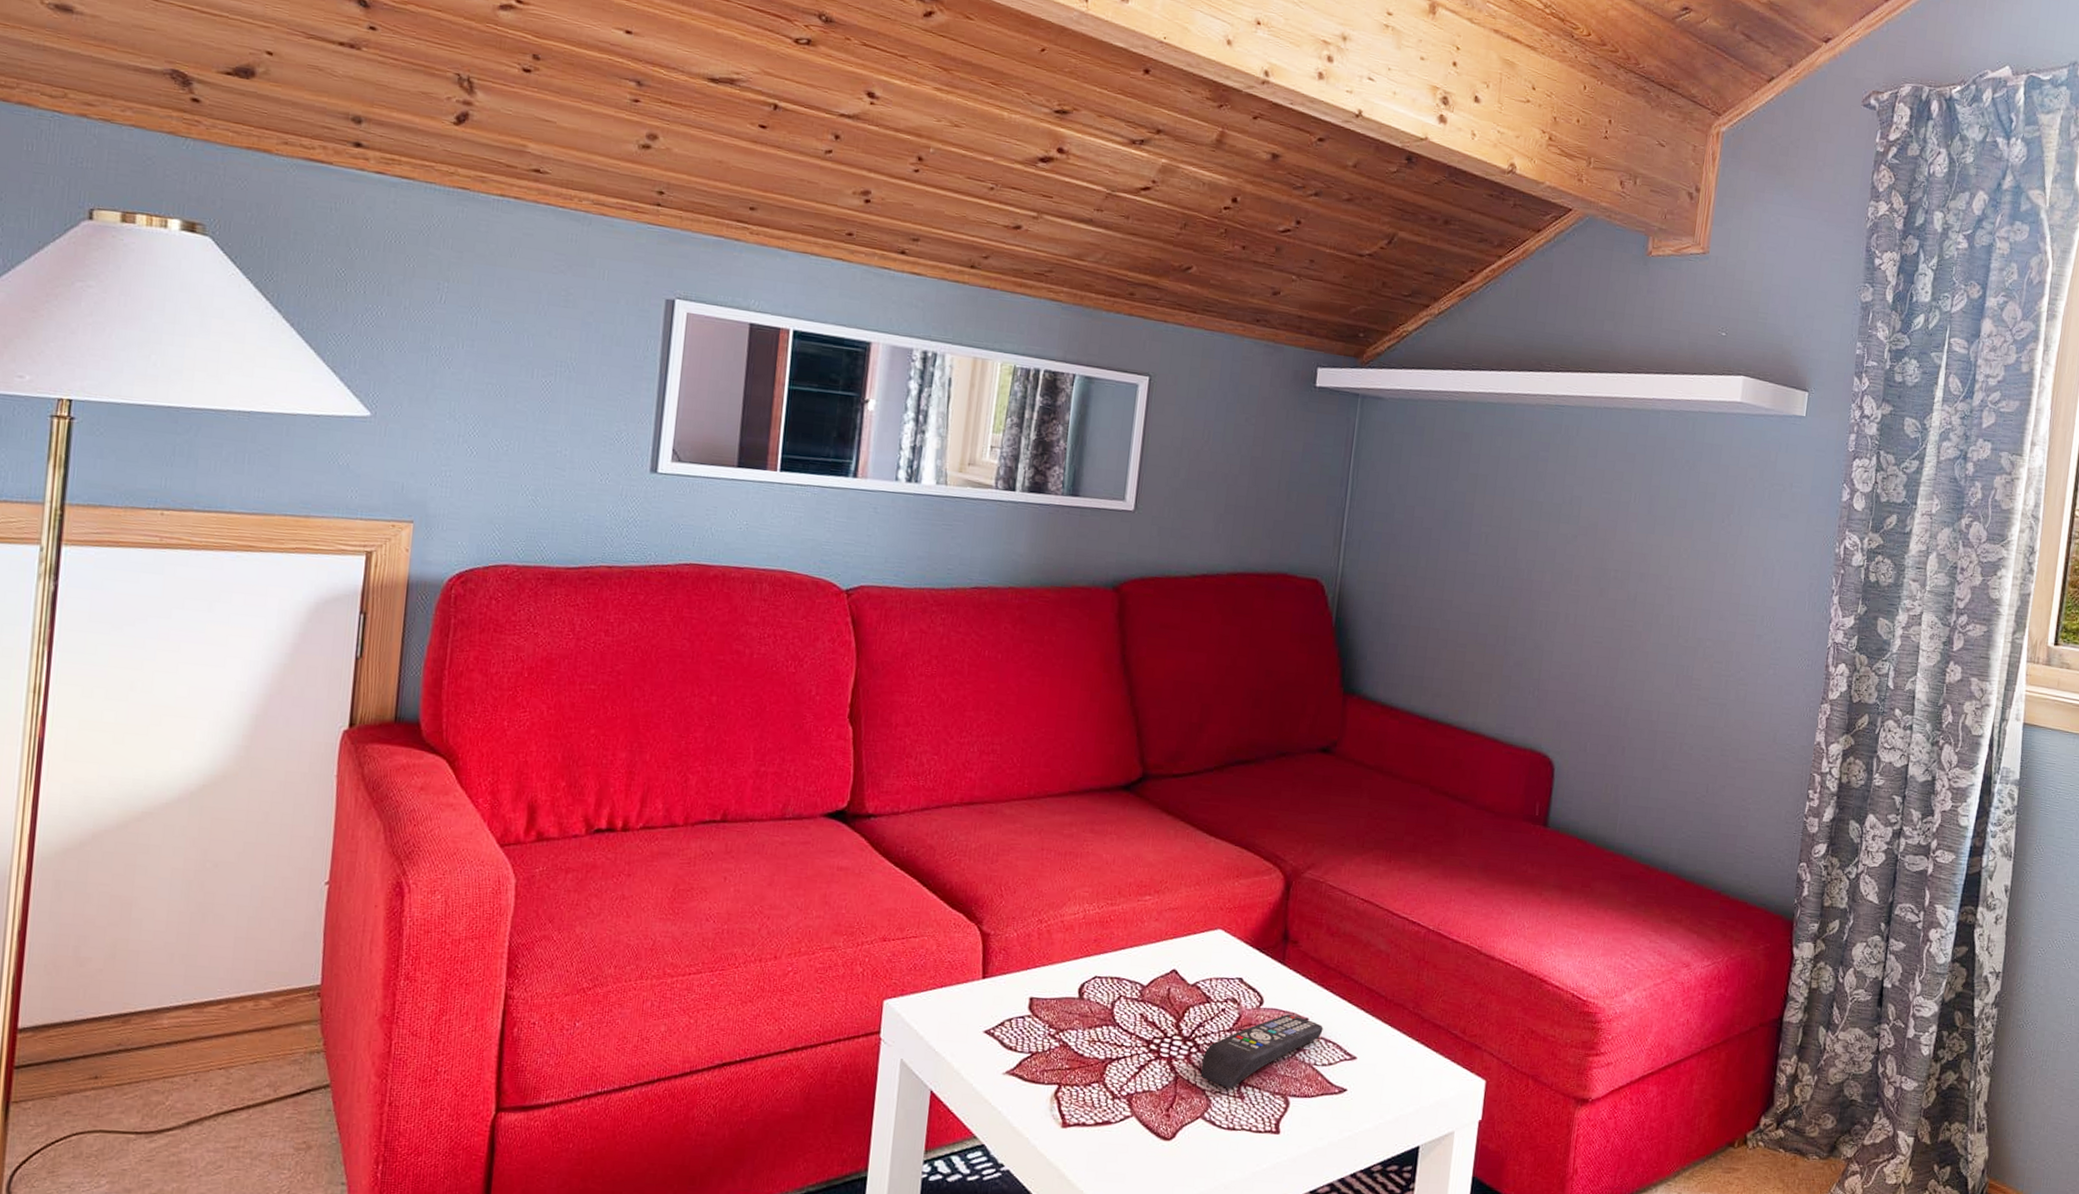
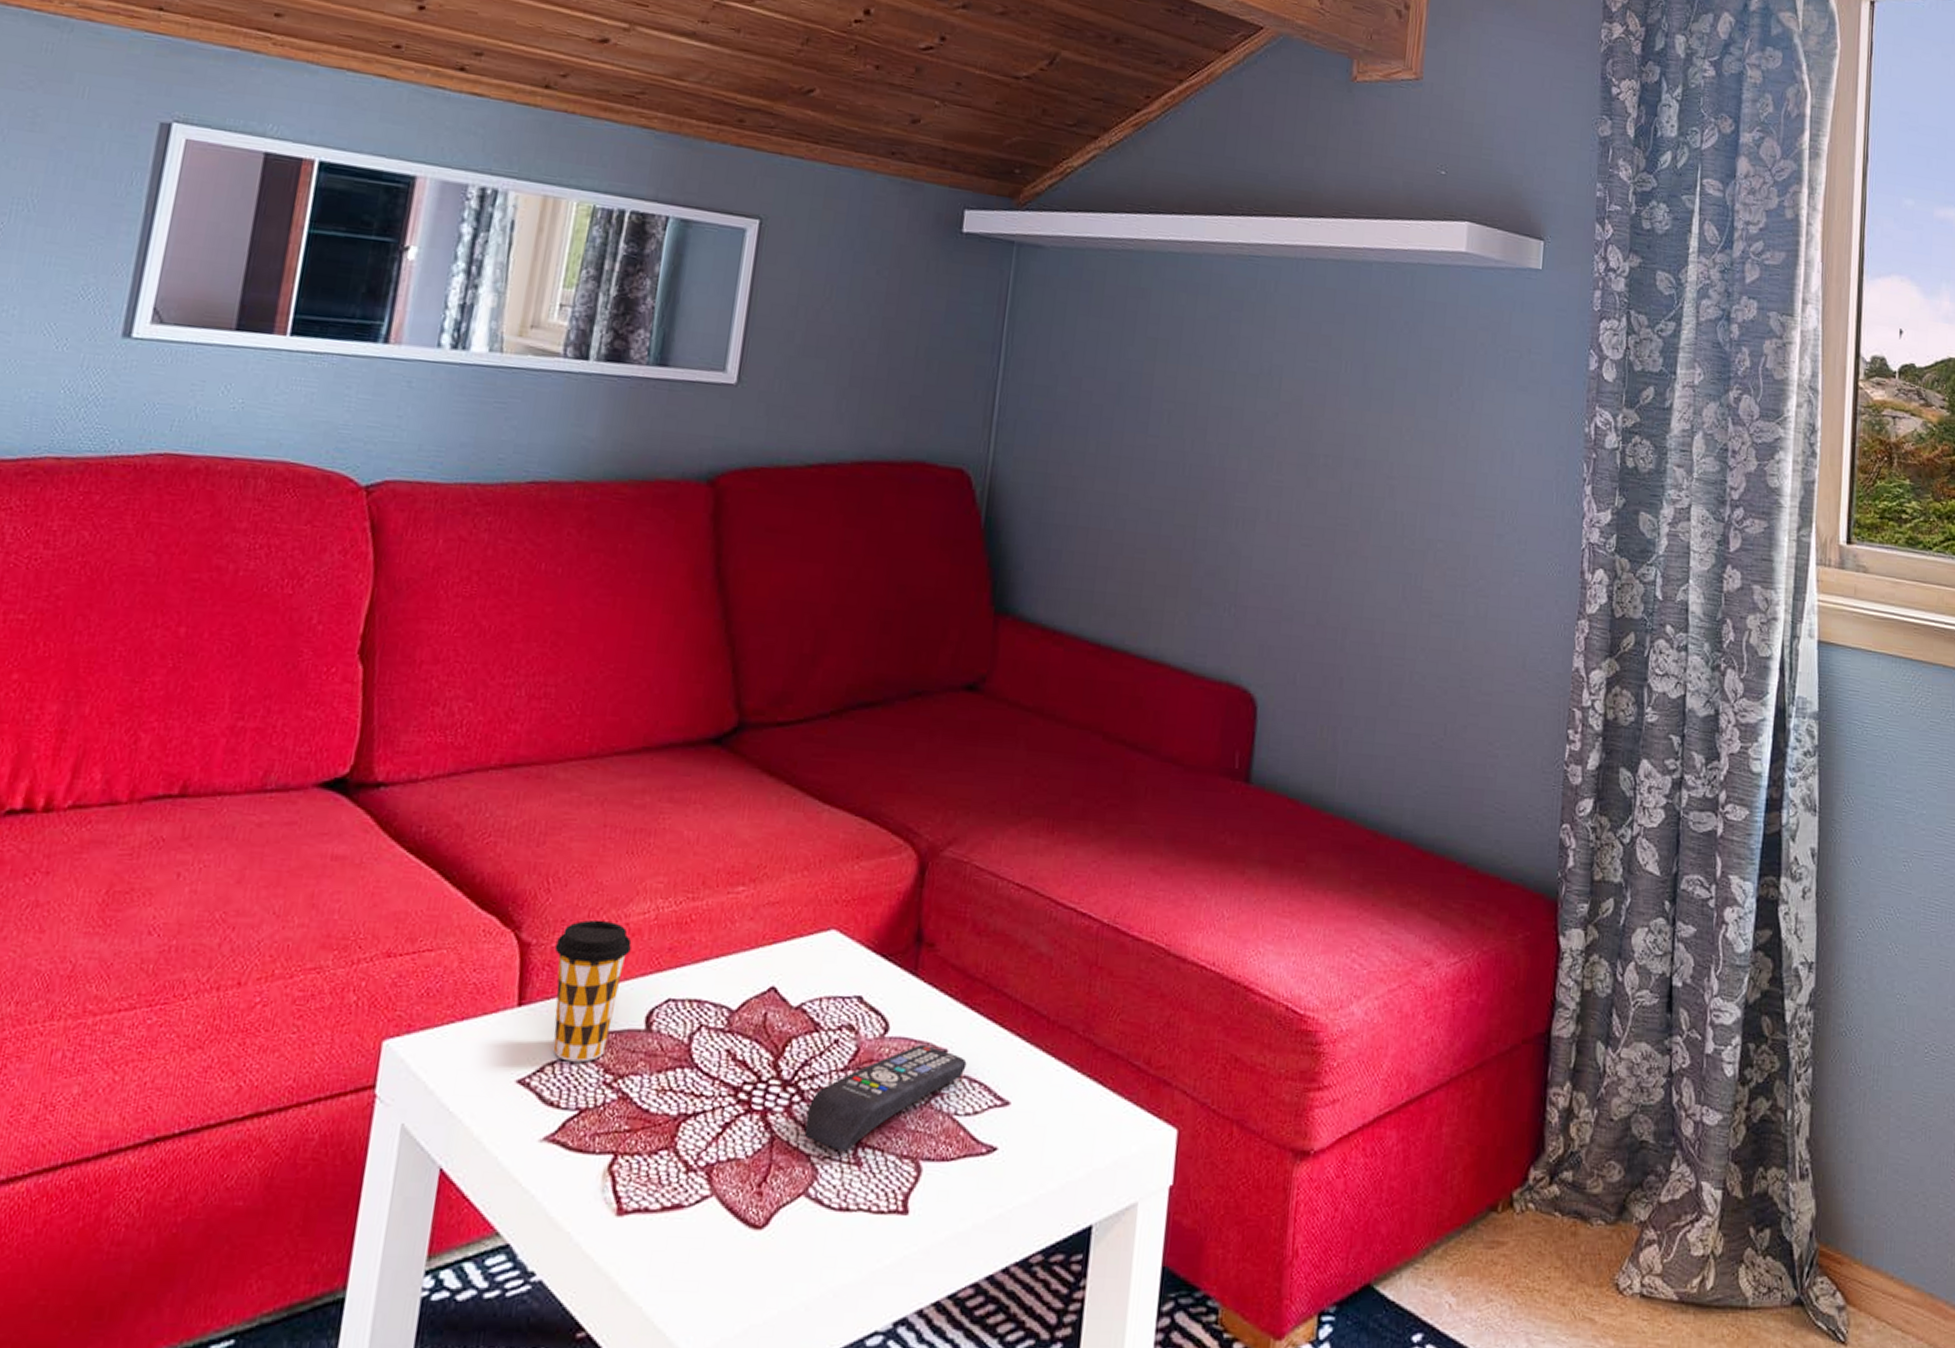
coffee cup: none [1008,917,1066,1020] -> present [553,919,632,1062]

